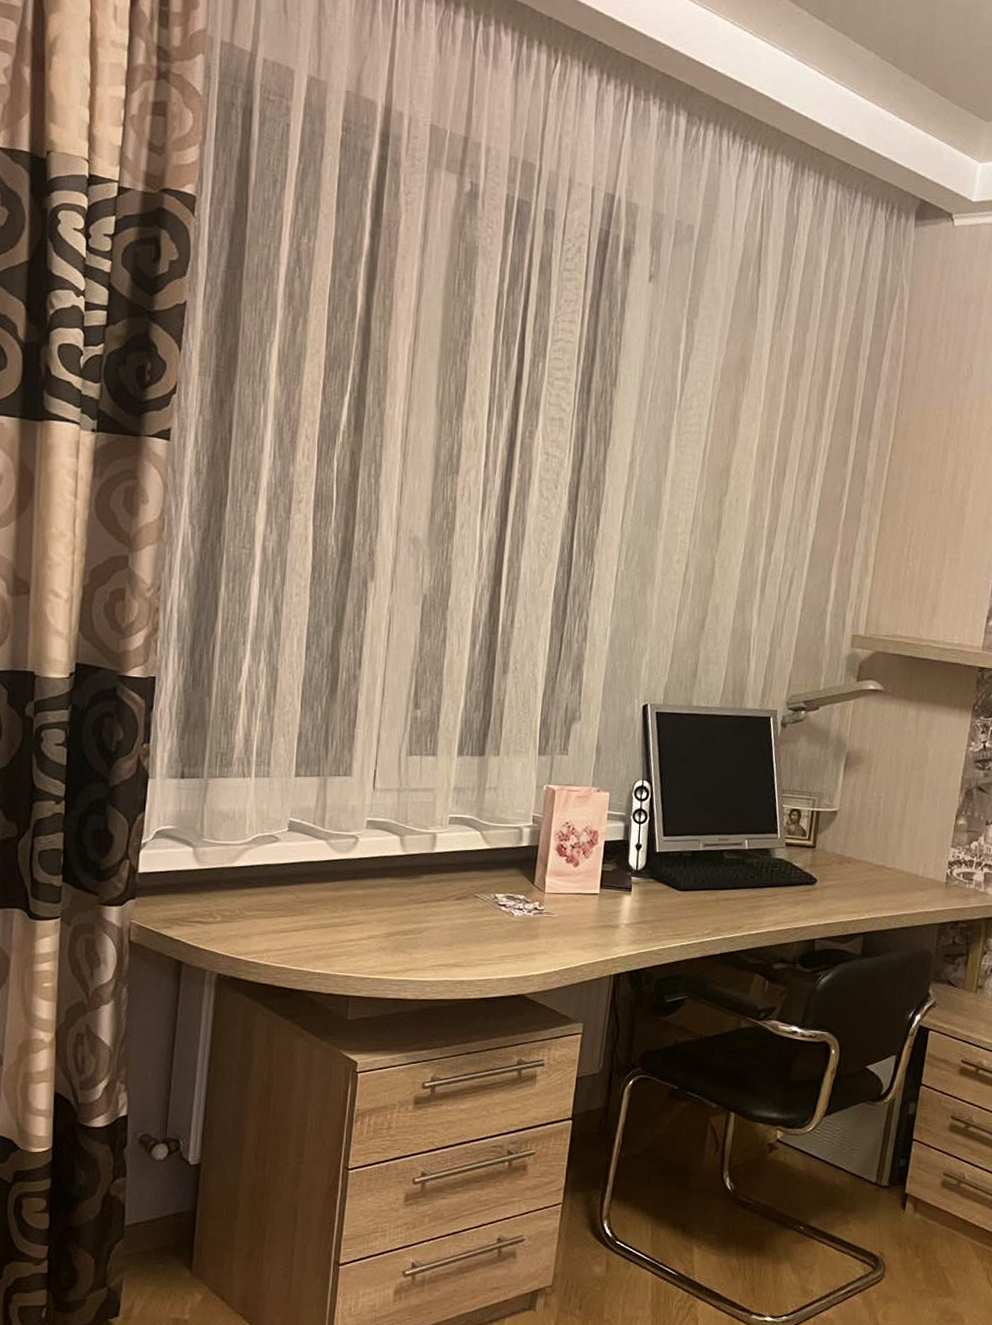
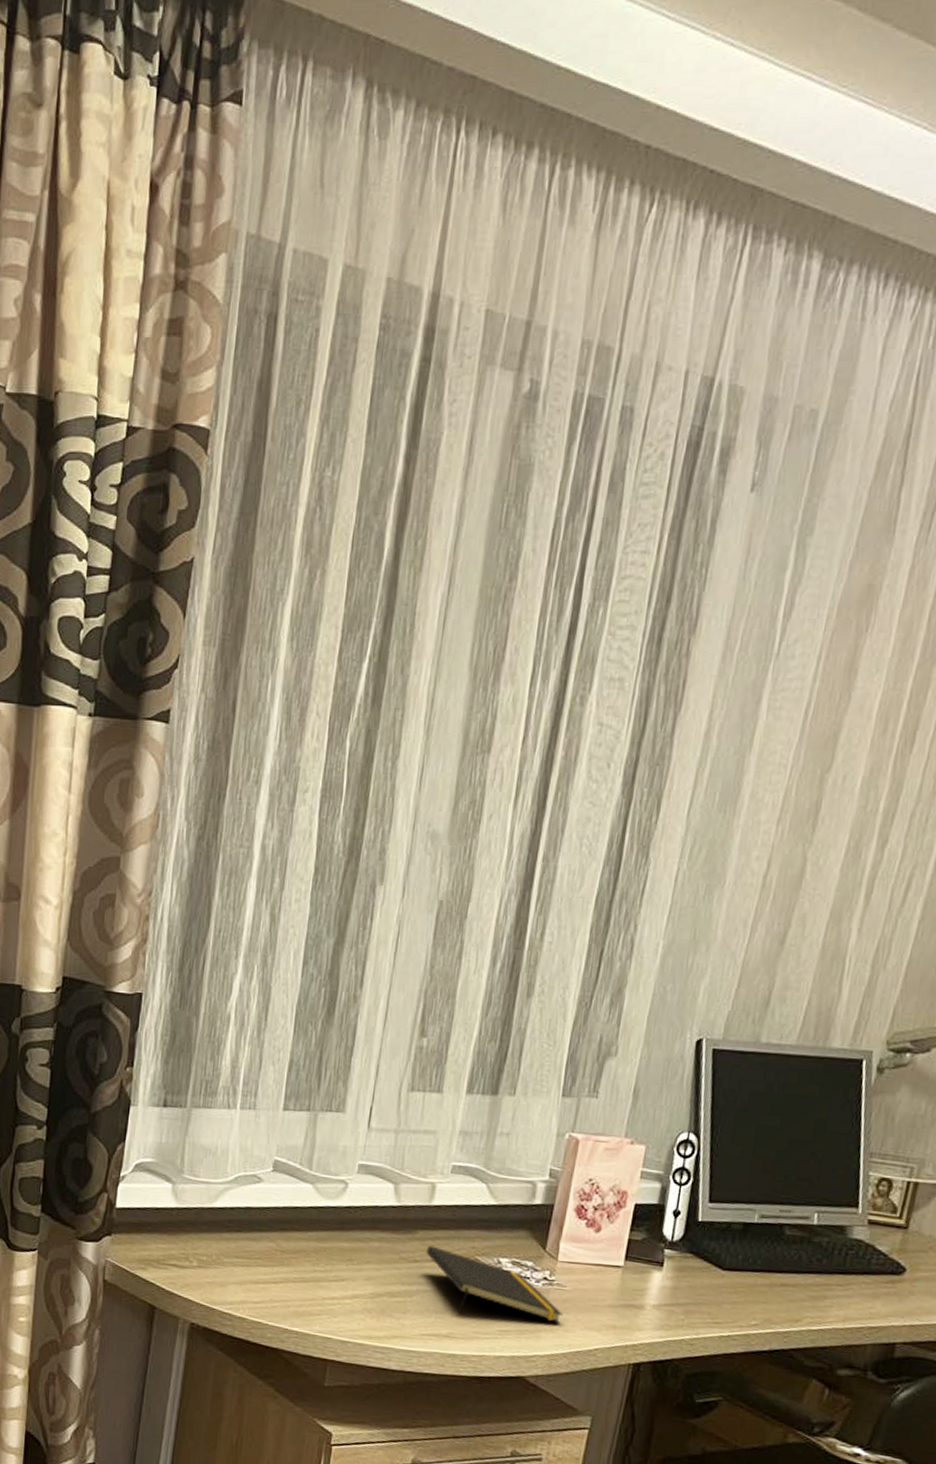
notepad: none [431,887,553,946] -> present [426,1245,563,1323]

